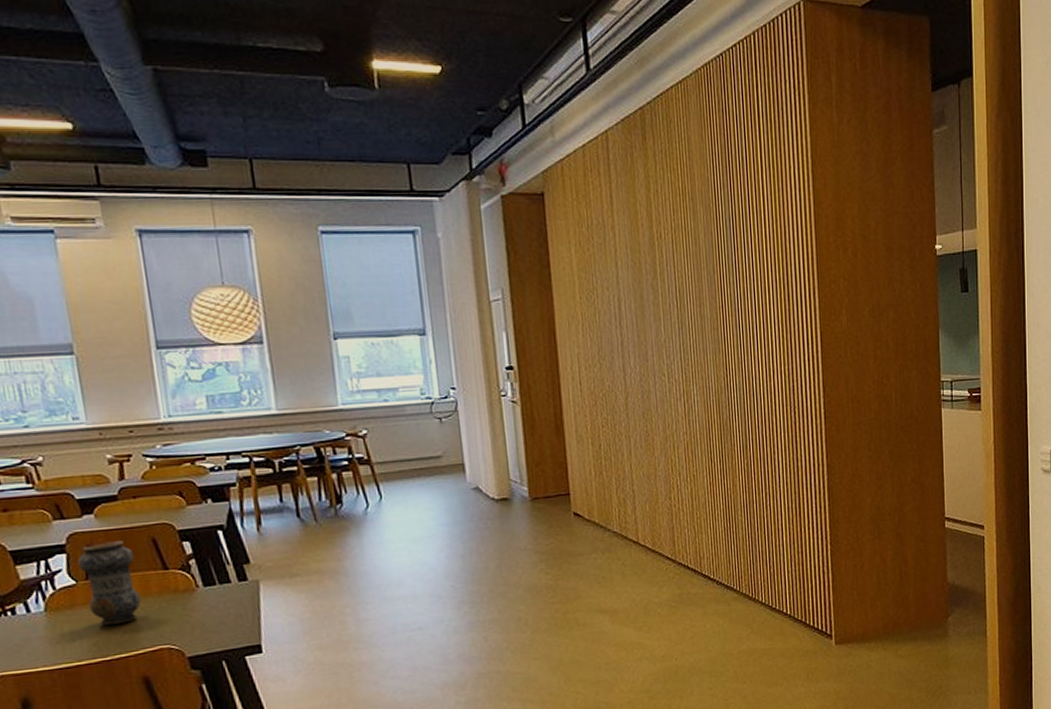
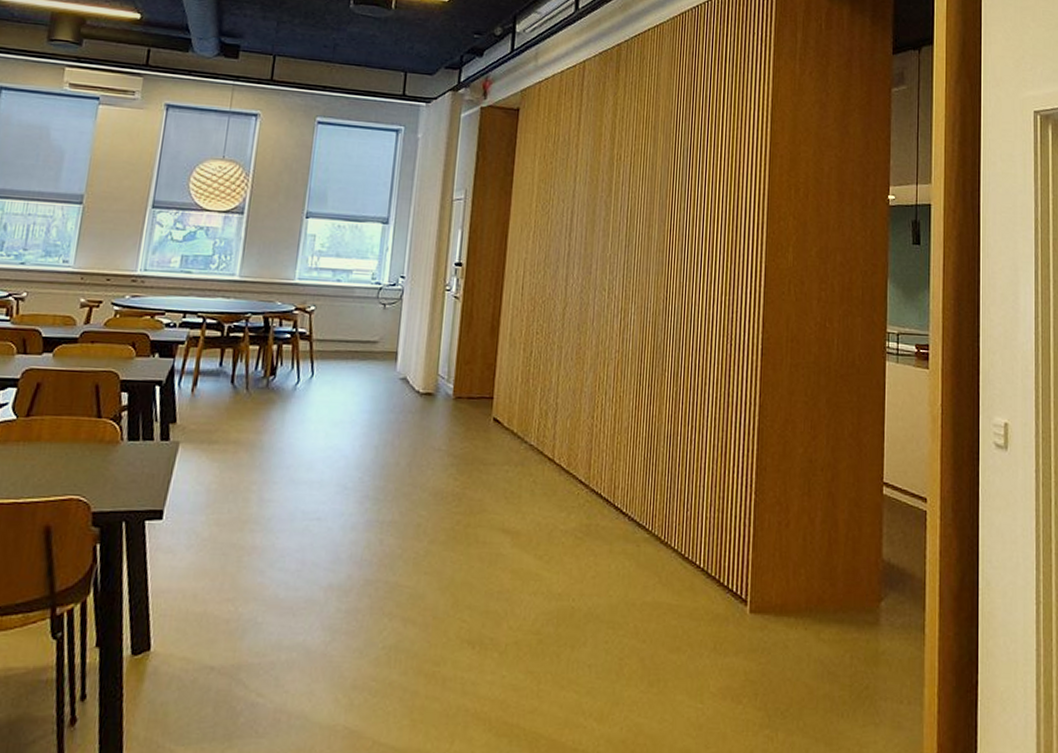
vase: present [77,541,142,625] -> none [19,382,76,467]

